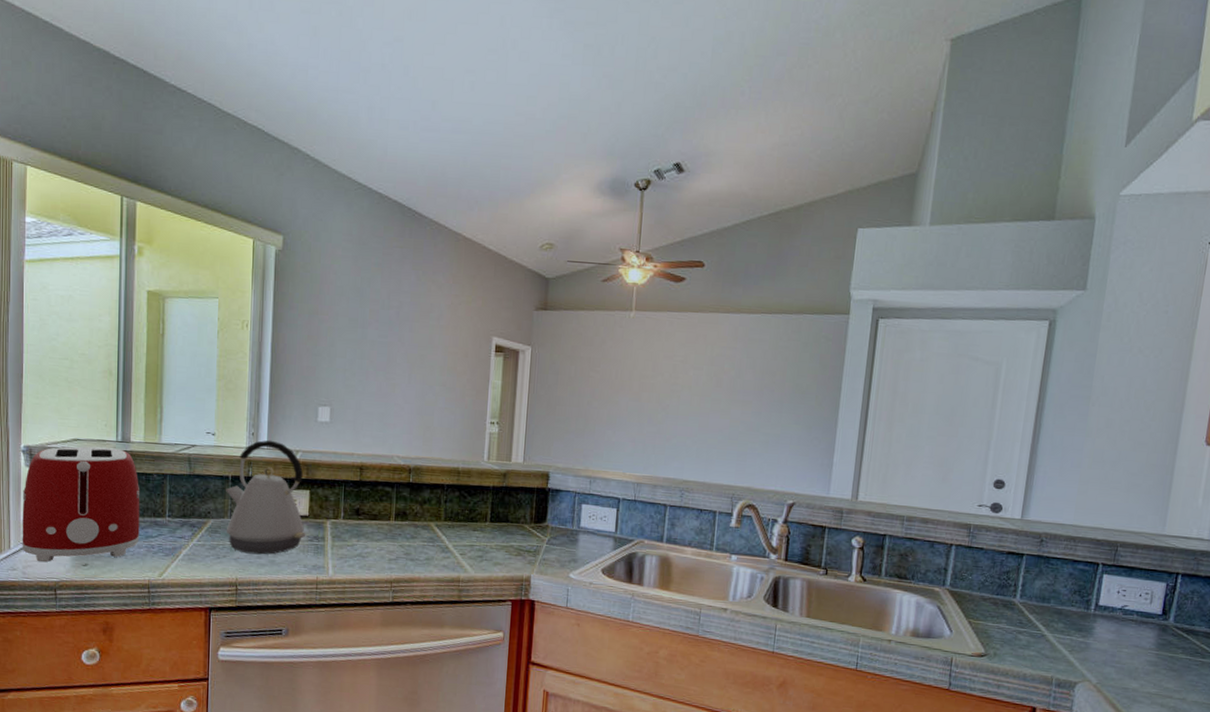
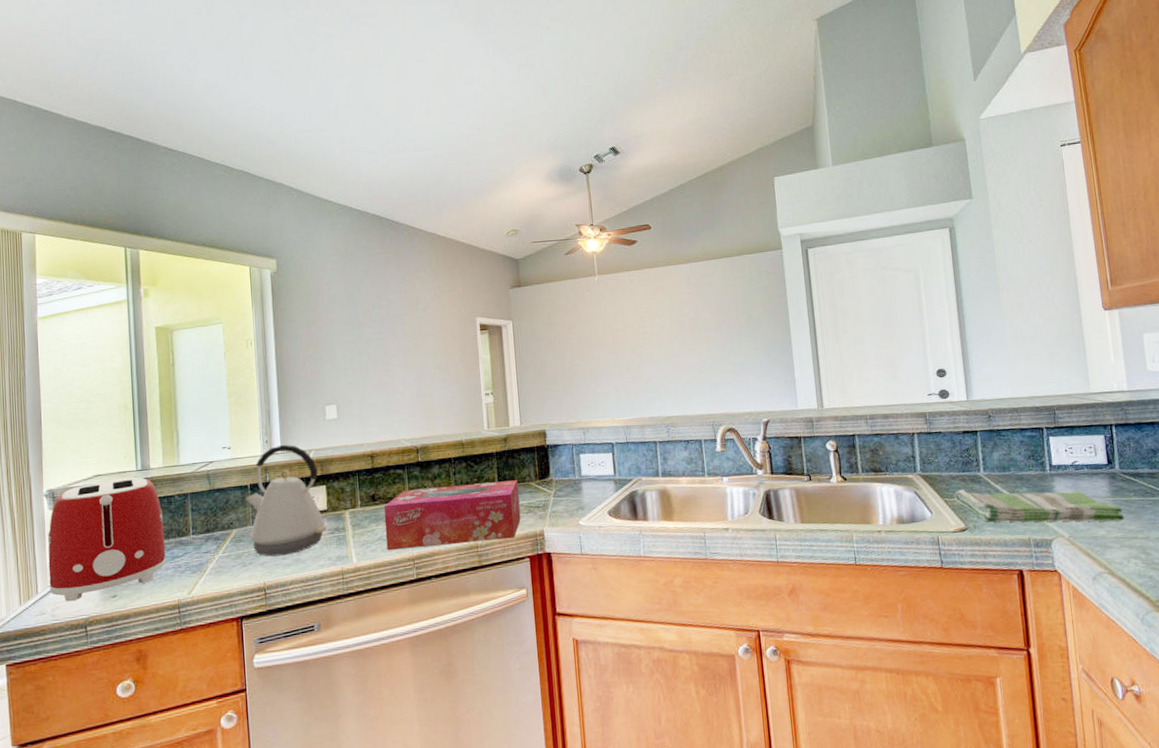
tissue box: none [365,509,511,579] -> present [384,480,521,551]
dish towel: none [981,613,1165,677] -> present [954,490,1125,523]

